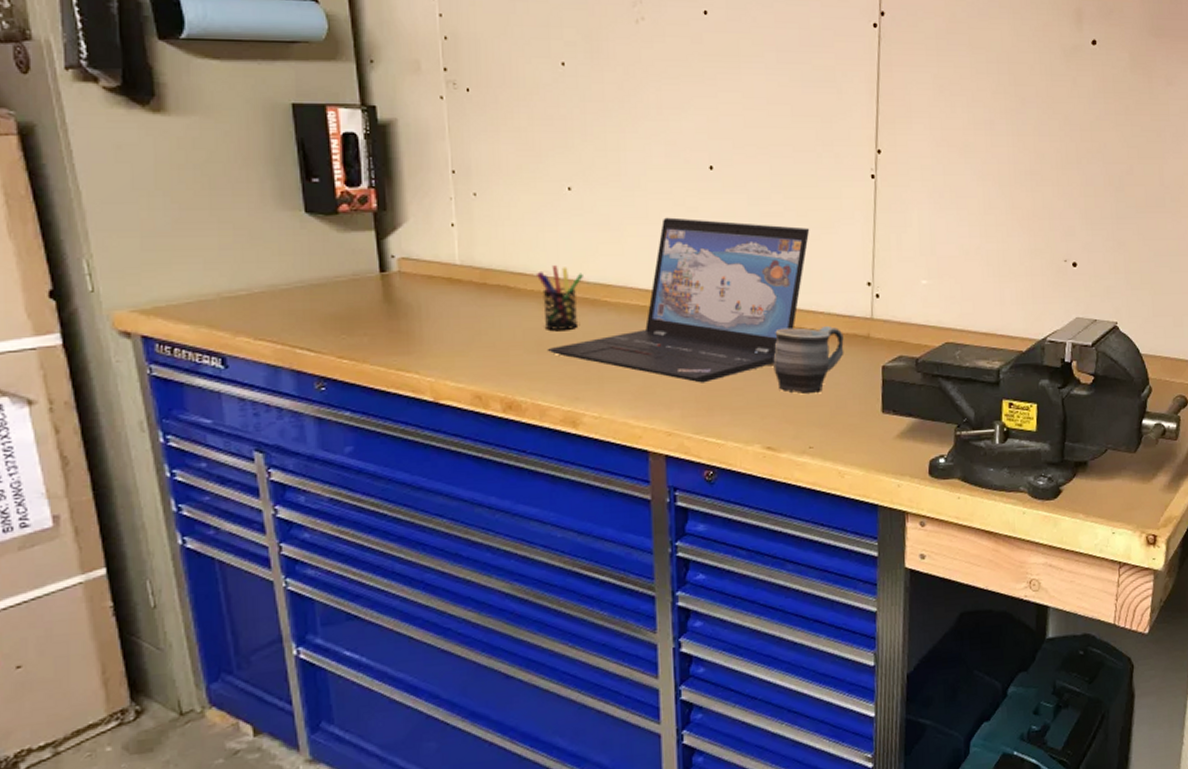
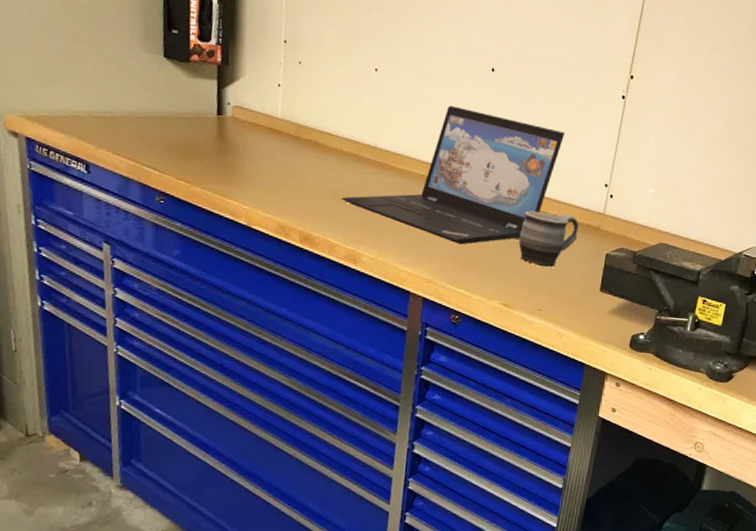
pen holder: present [537,265,583,330] -> none [341,131,378,185]

